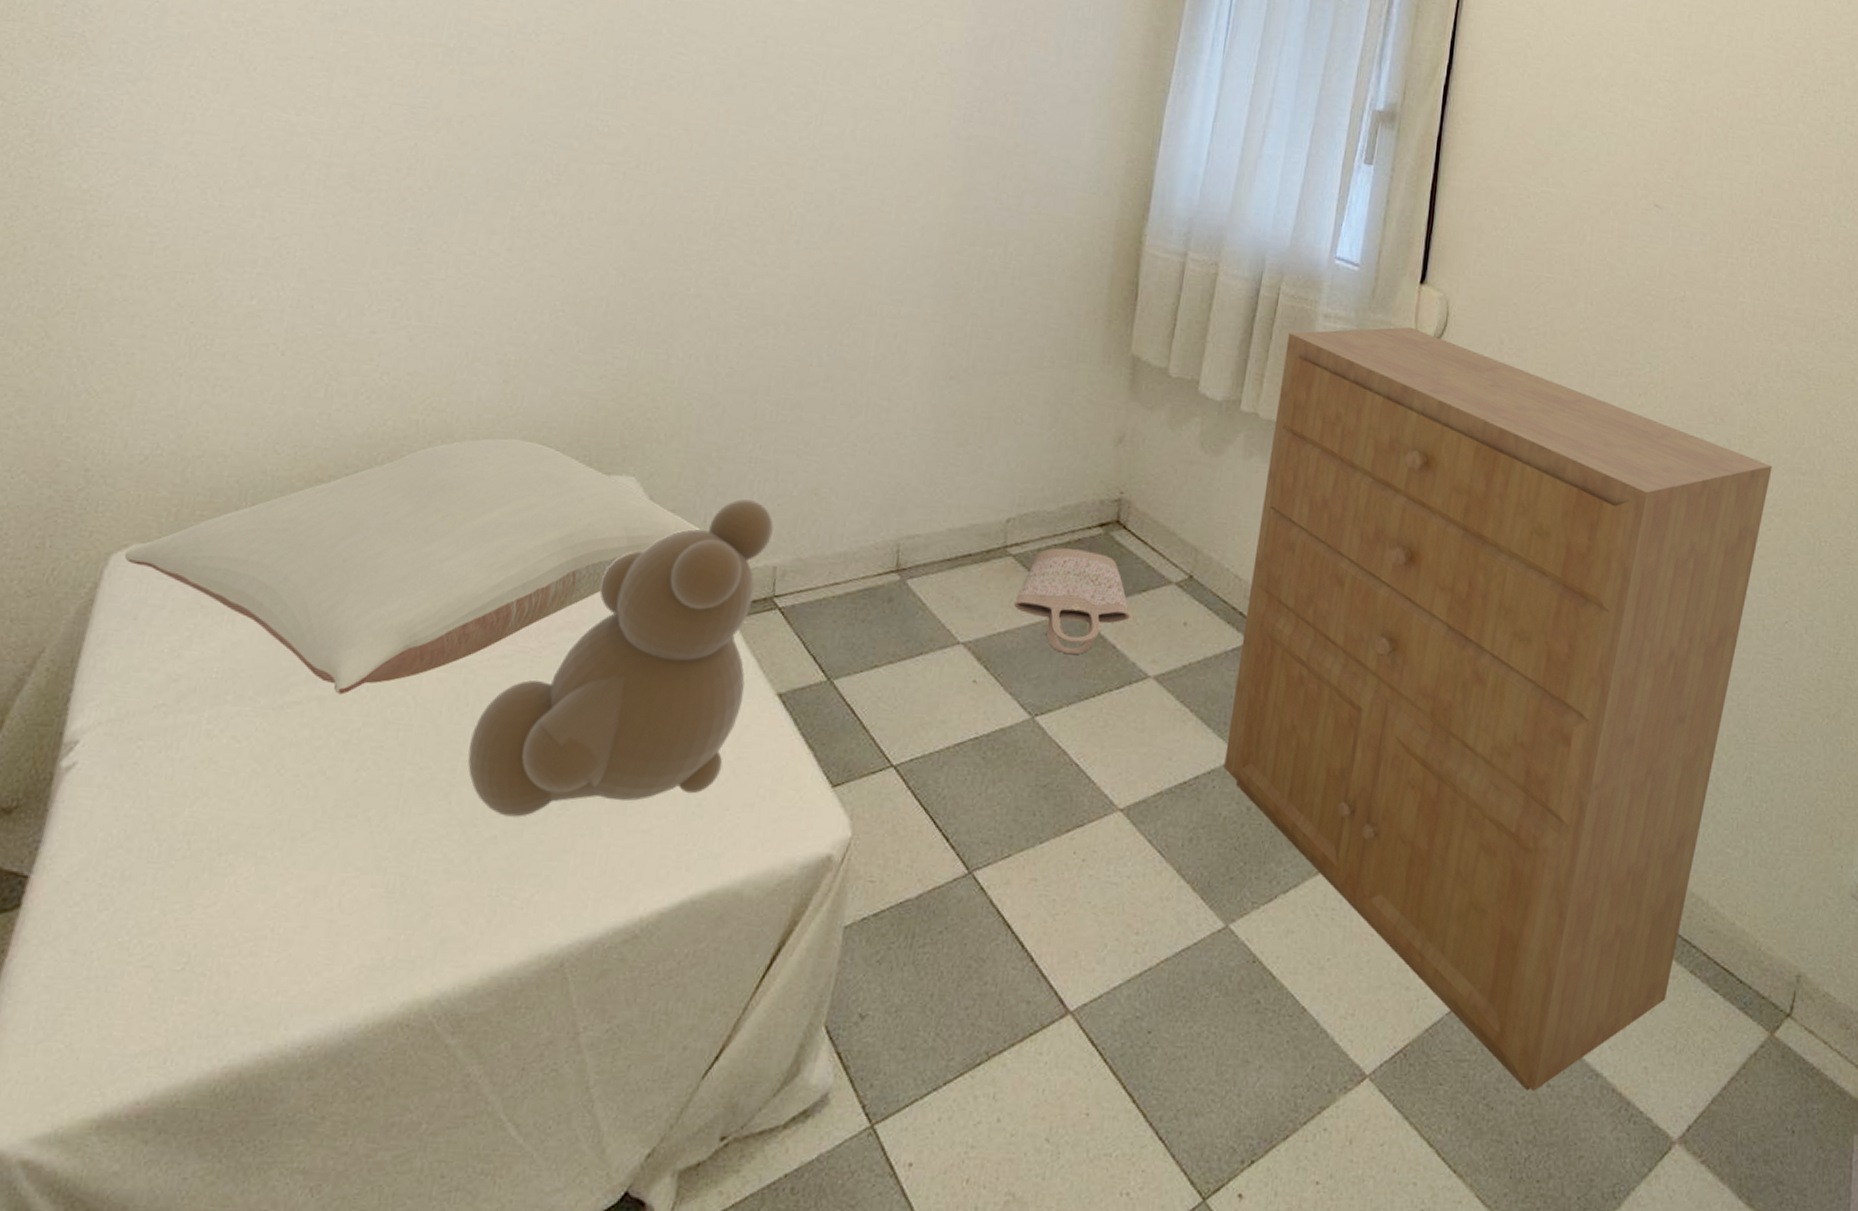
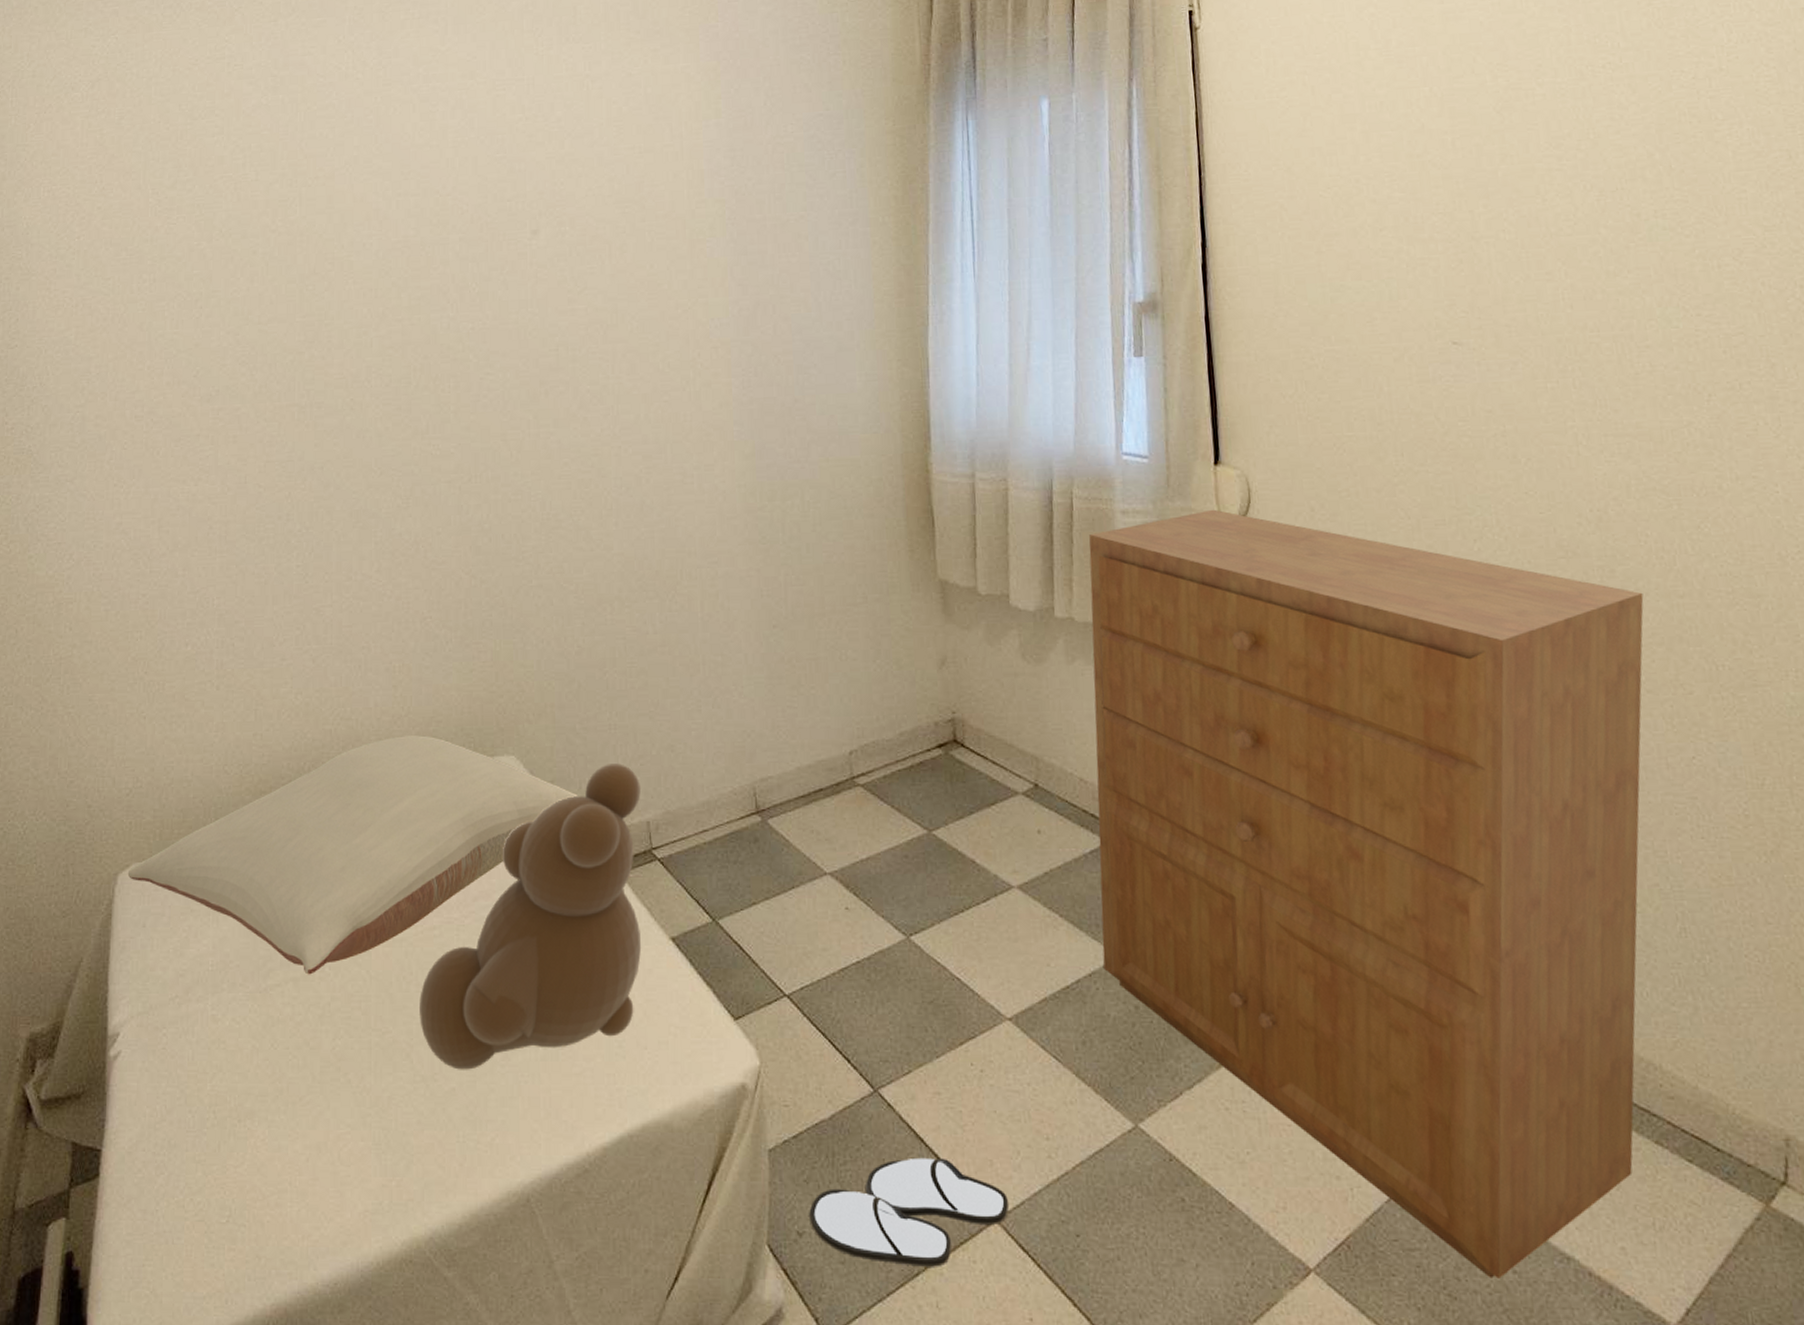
slippers: none [875,944,1086,1057] -> present [809,1157,1008,1267]
shopping bag: present [1009,547,1135,655] -> none [866,772,988,874]

